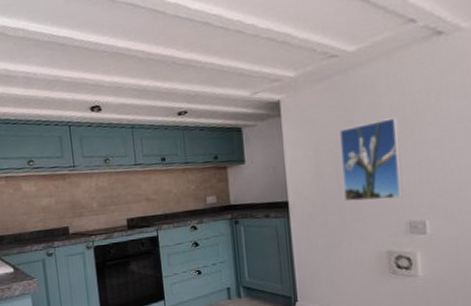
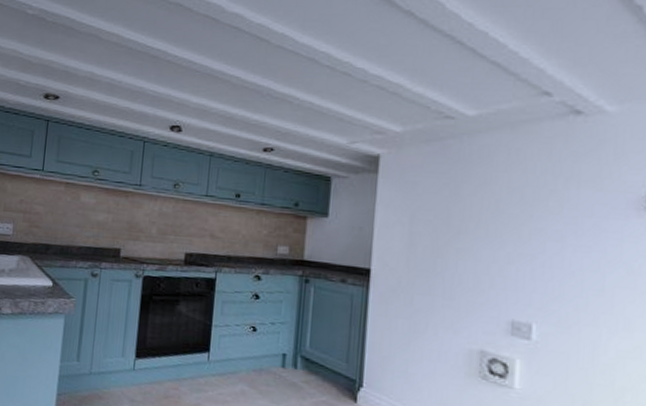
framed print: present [339,117,403,202] -> none [437,197,515,291]

